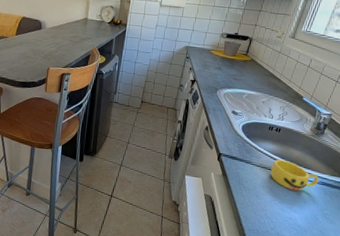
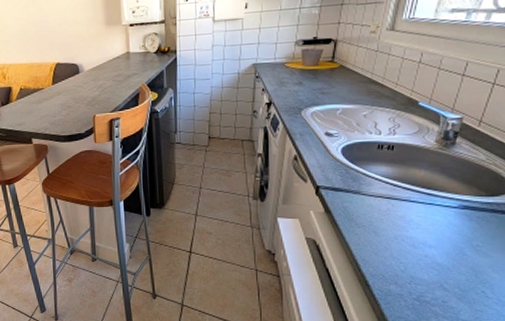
cup: present [270,159,319,191] -> none [388,183,458,221]

